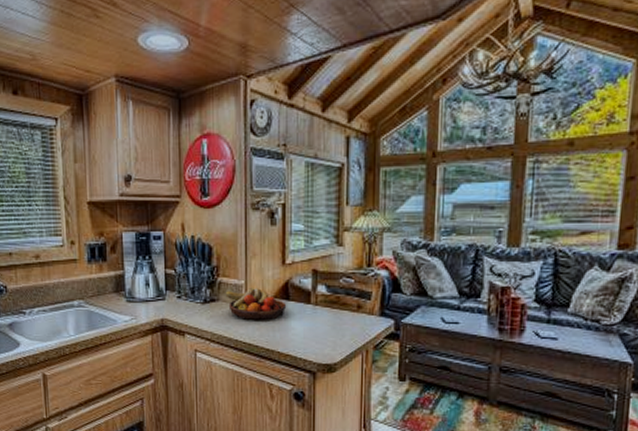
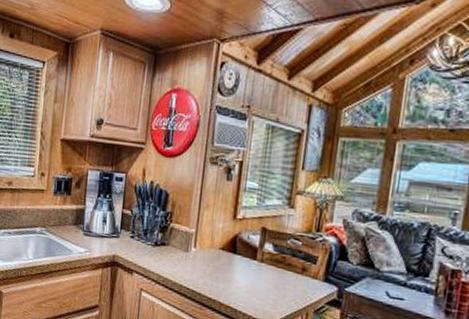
fruit bowl: present [225,288,287,320] -> none [176,237,233,271]

